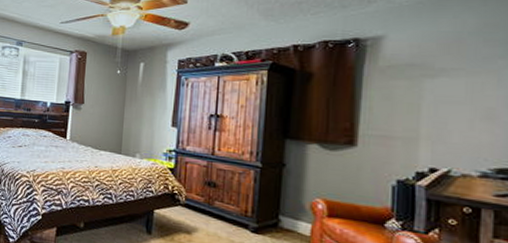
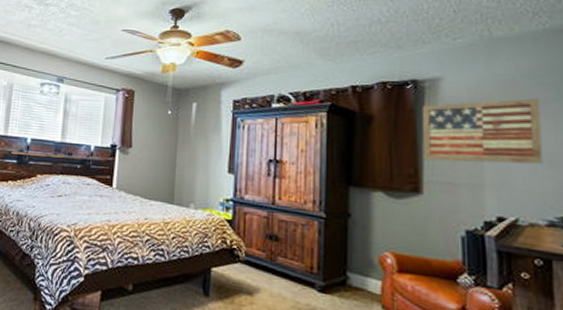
wall art: none [359,55,484,119] -> present [421,98,543,165]

